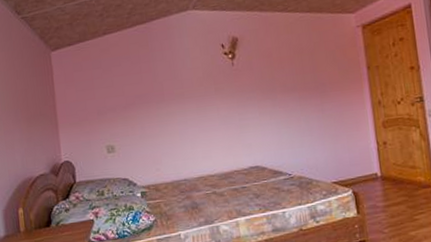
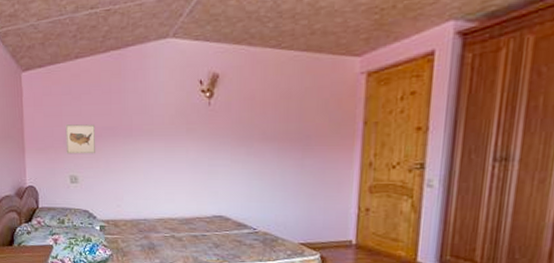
wall art: none [98,93,131,125] -> present [65,124,96,154]

